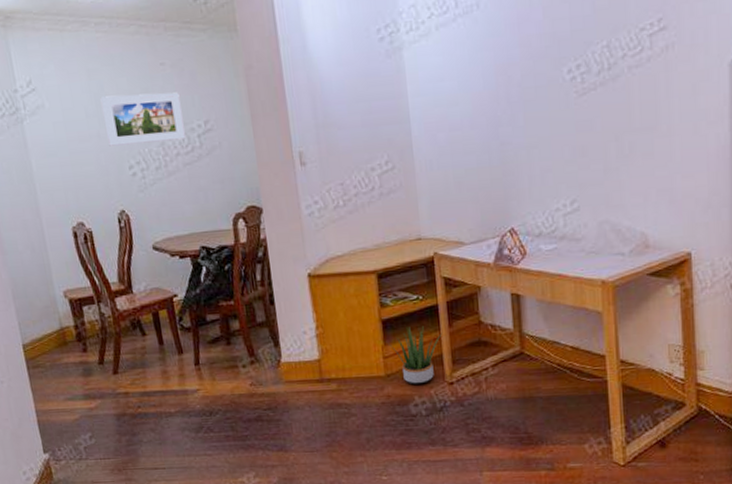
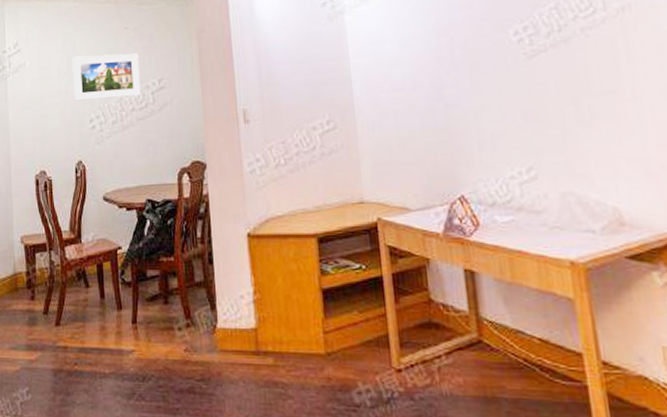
potted plant: present [389,326,442,384] -> none [329,299,388,368]

